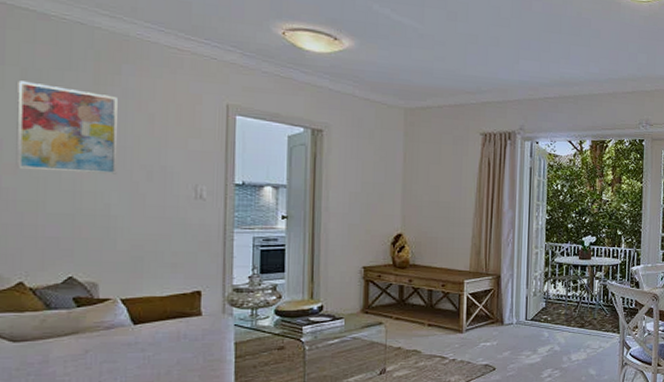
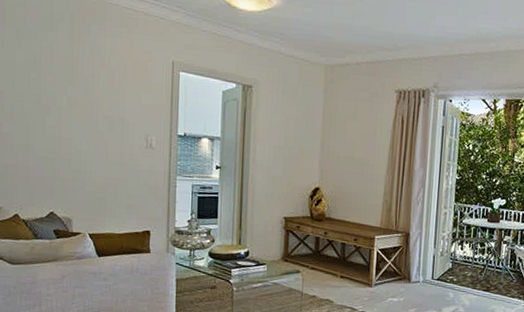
wall art: present [16,80,118,174] -> none [13,40,87,124]

